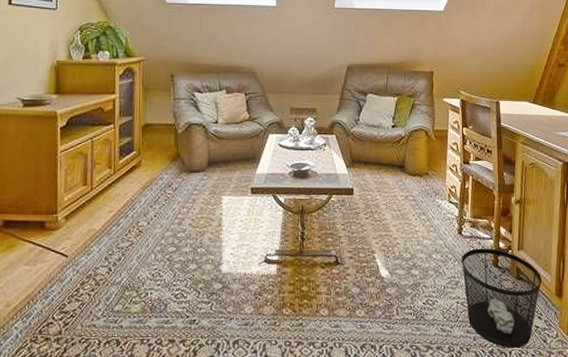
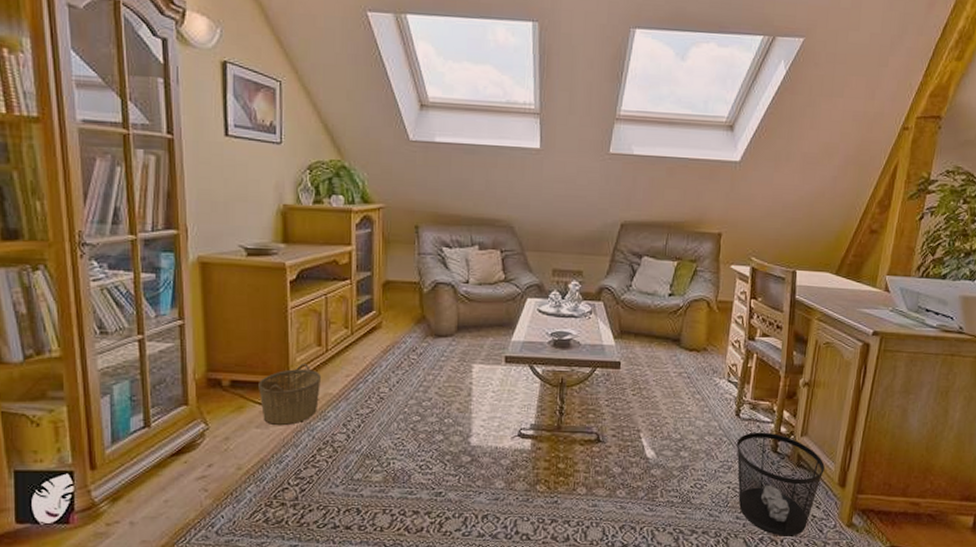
basket: none [28,202,87,261] -> present [258,364,322,425]

